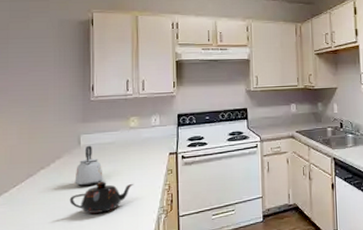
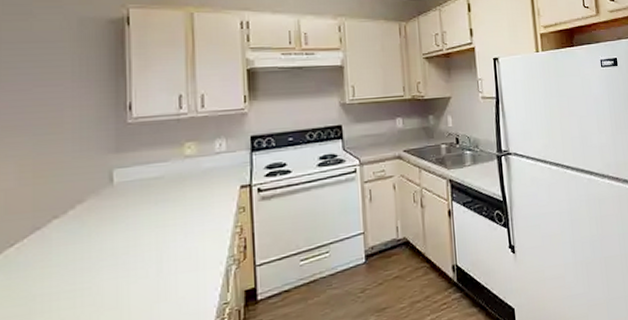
teapot: present [69,181,134,214] -> none [97,228,193,273]
kettle: present [74,145,103,186] -> none [105,182,148,237]

